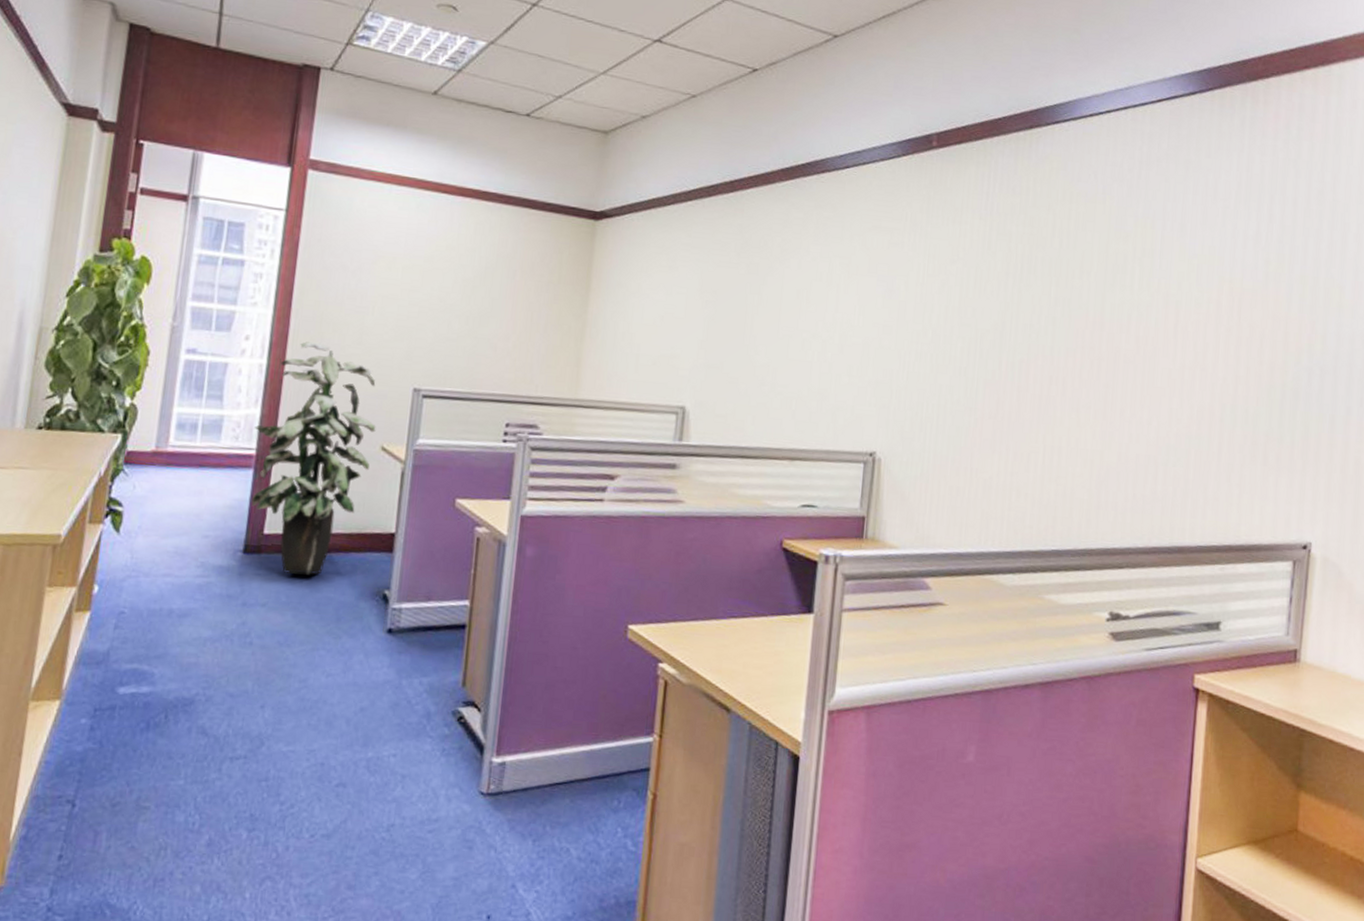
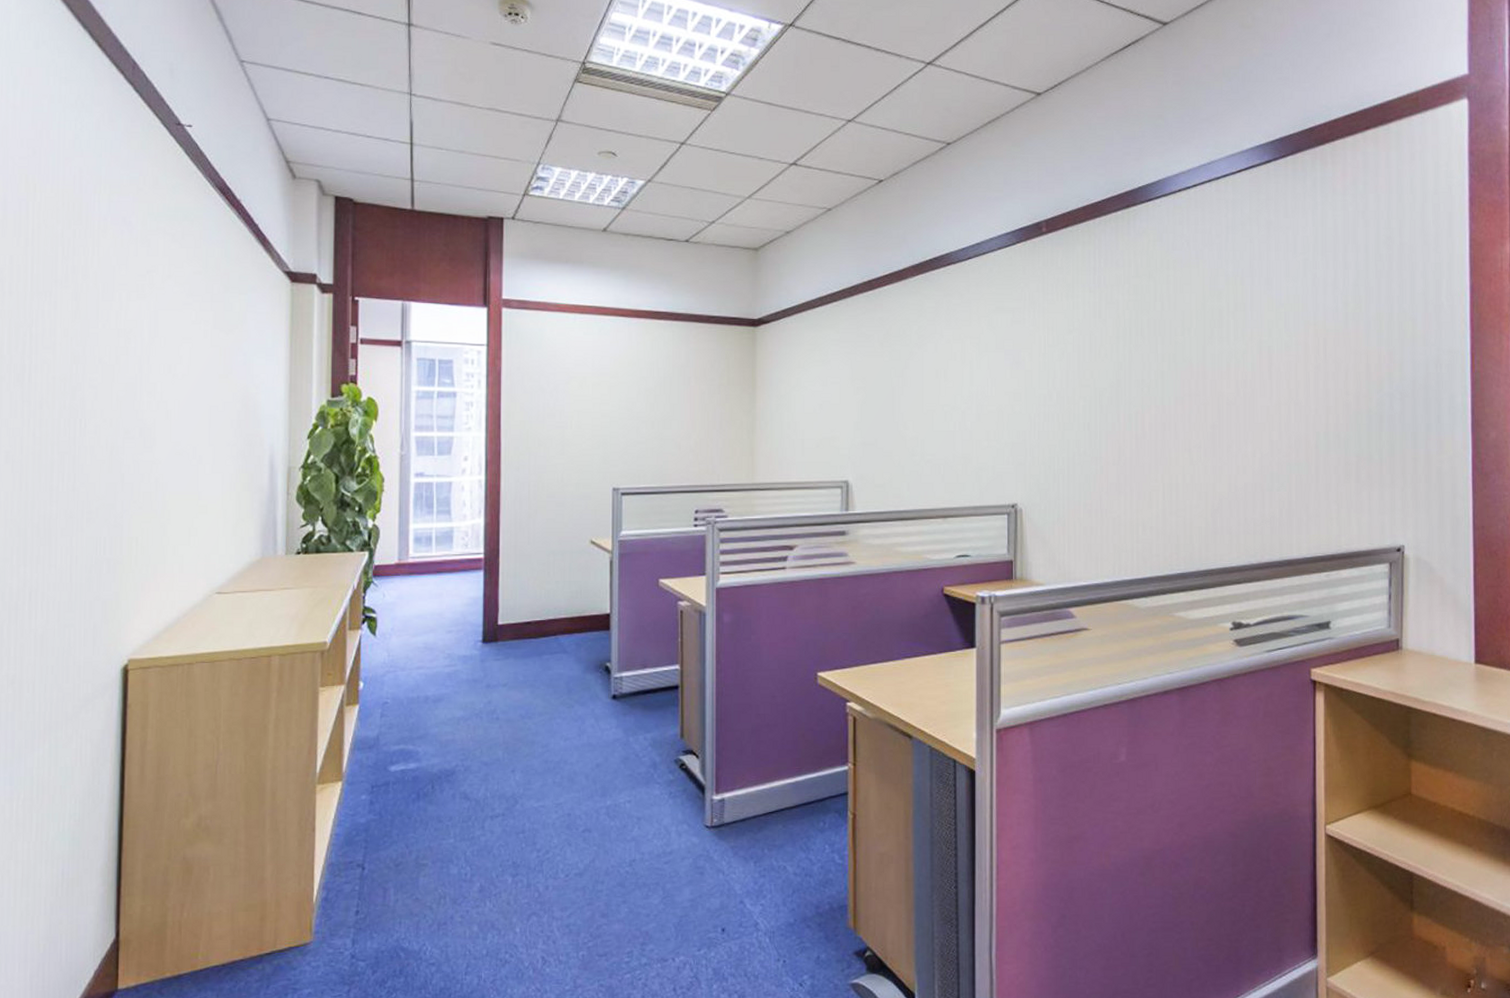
indoor plant: present [251,342,376,575] -> none [480,457,584,656]

